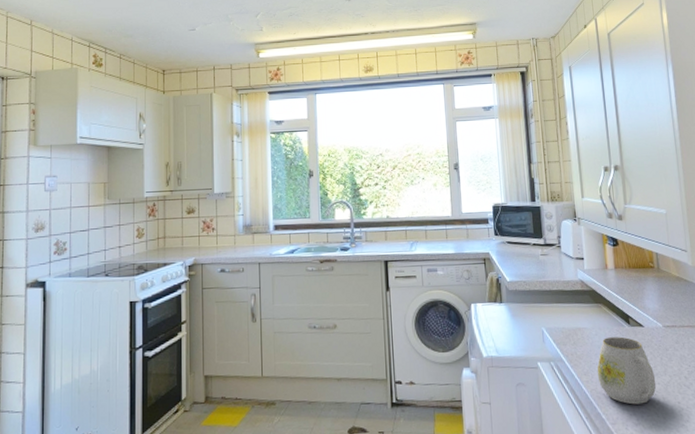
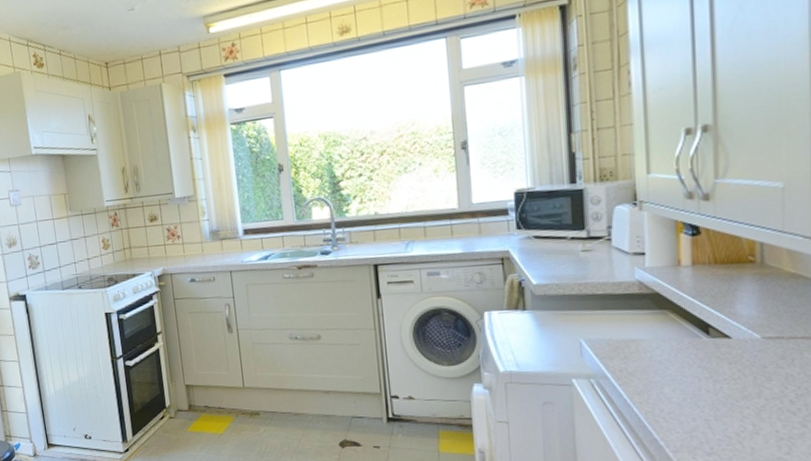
mug: present [597,336,656,405] -> none [655,350,744,431]

